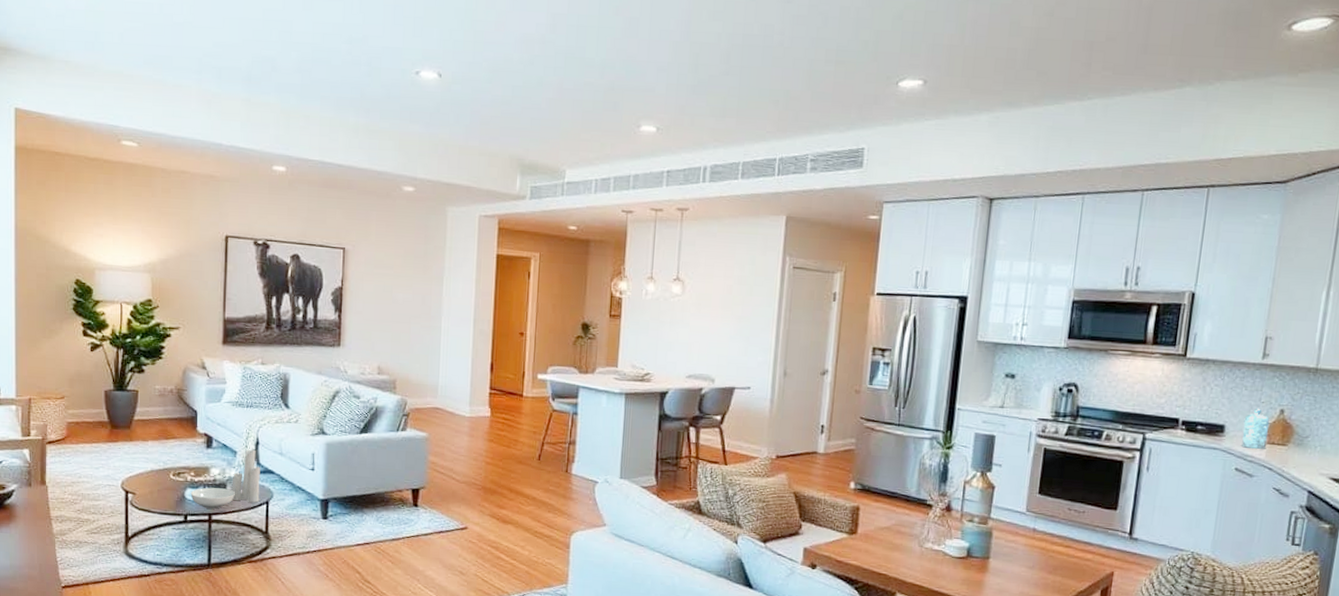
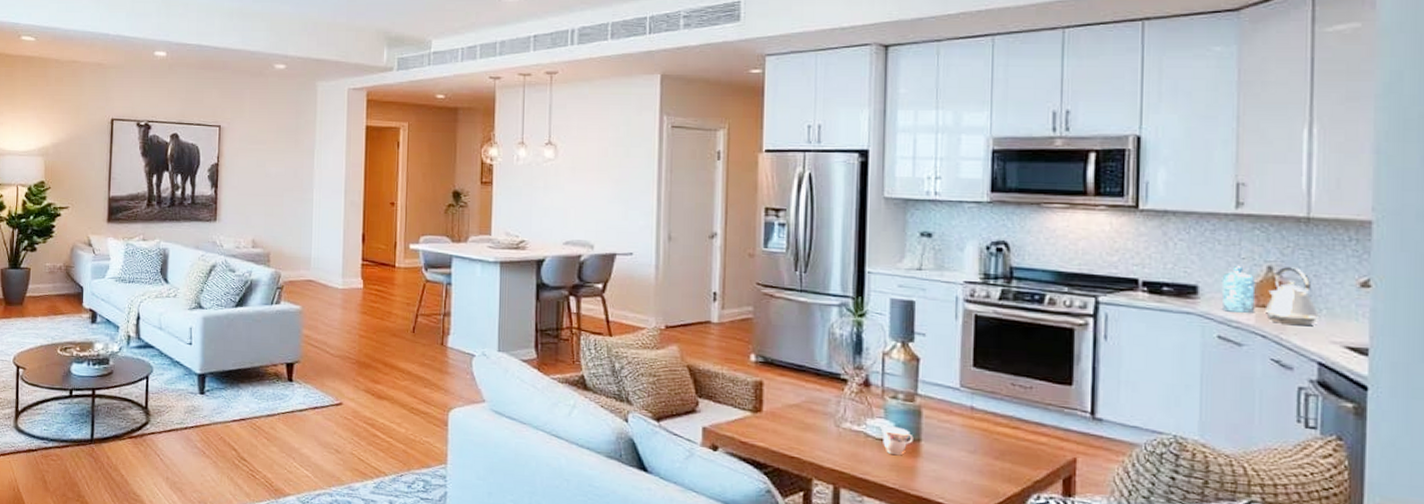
bowl: present [190,487,236,509] -> none [76,362,118,384]
candle: present [231,444,260,503] -> none [114,319,141,378]
teacup: none [957,545,984,572] -> present [880,425,914,456]
kettle: none [1273,410,1314,461] -> present [1264,267,1319,326]

